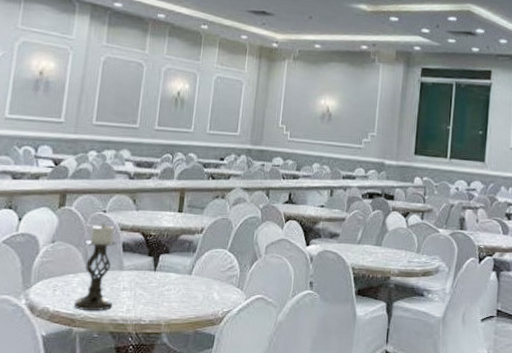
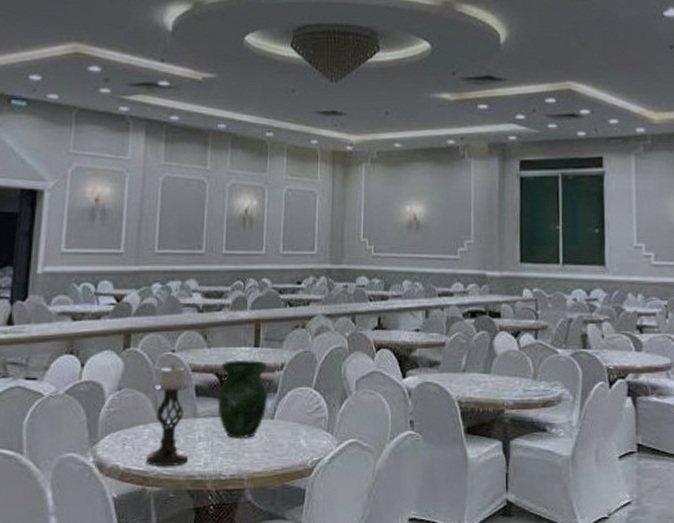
vase: none [141,222,188,291] -> present [217,359,268,440]

